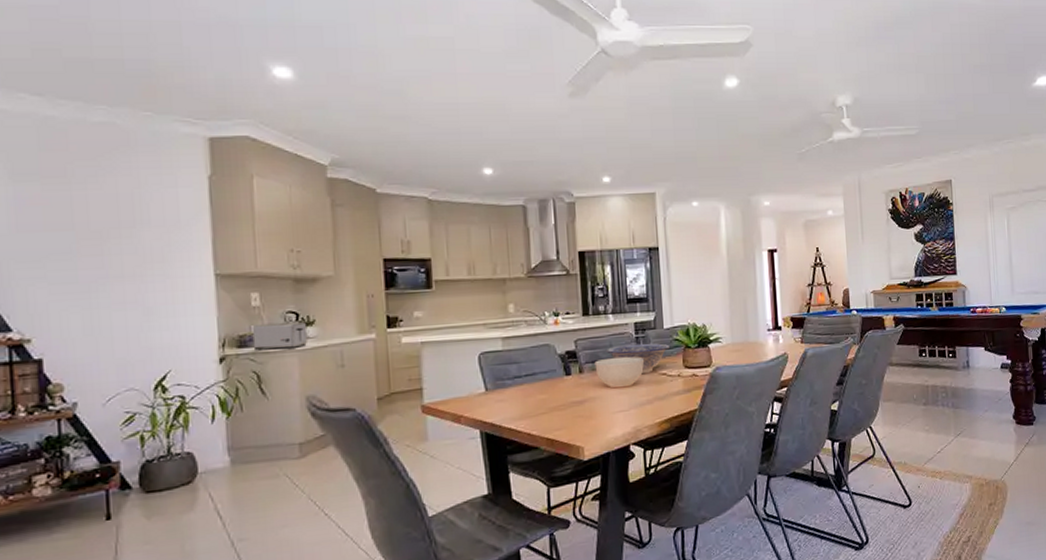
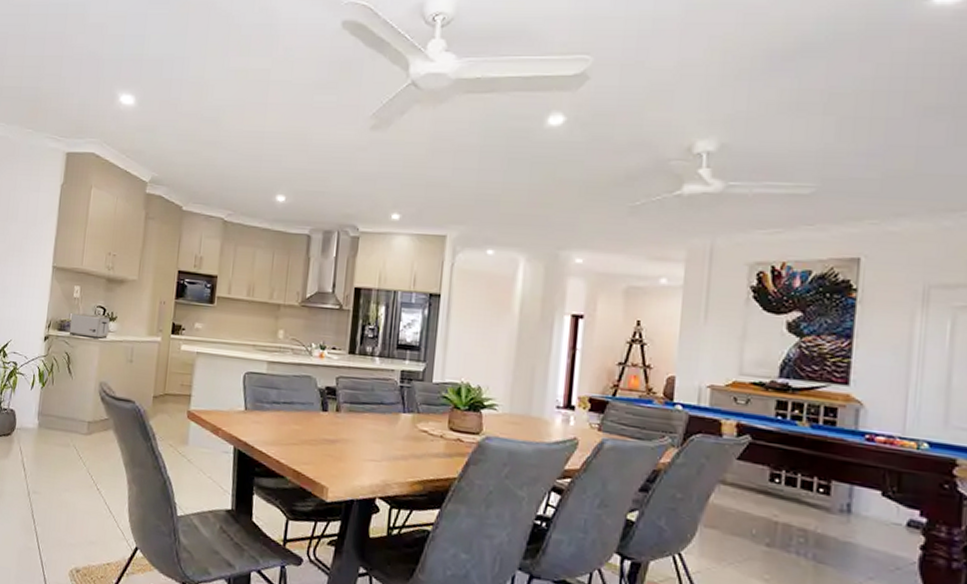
bowl: present [594,356,645,389] -> none [352,401,406,437]
decorative bowl: present [605,343,669,374] -> none [366,391,436,427]

